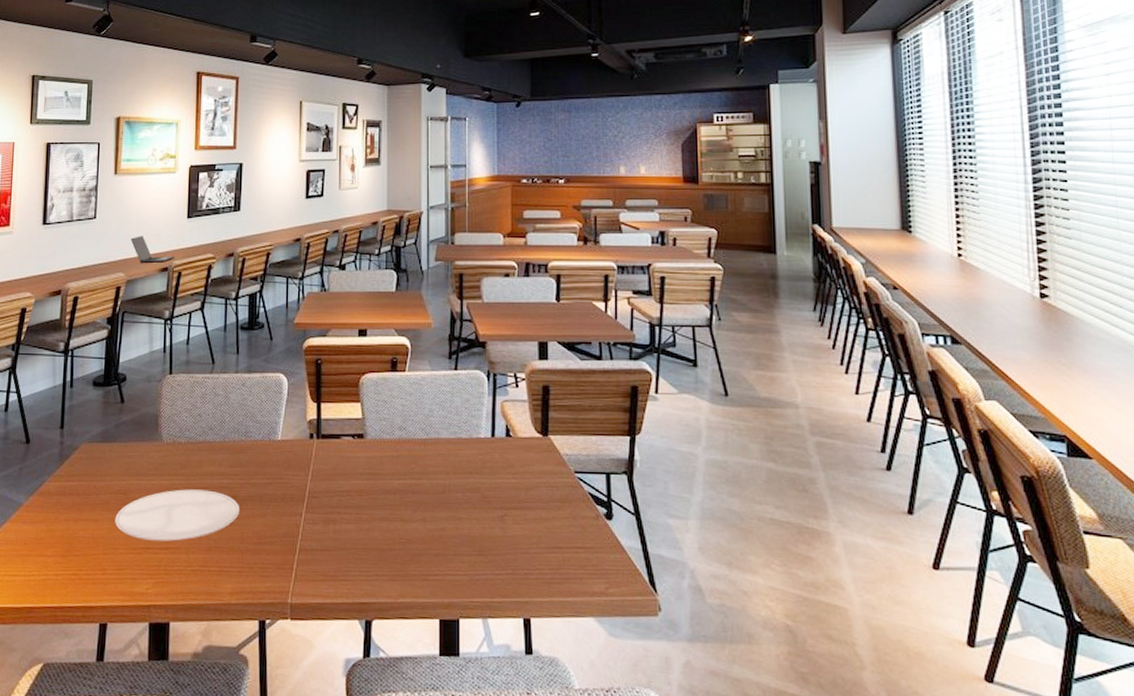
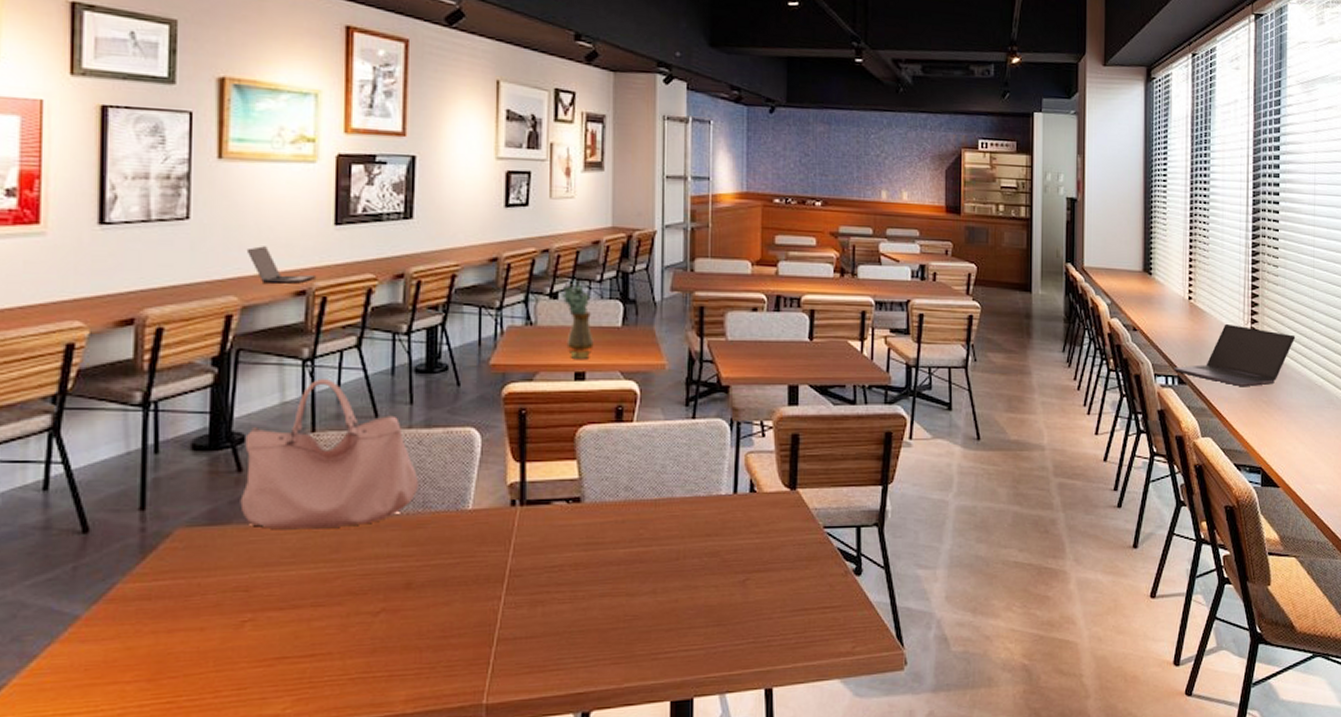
plate: present [115,489,239,542] -> none [232,577,415,649]
handbag: none [122,333,243,450] -> present [240,377,419,530]
vase: none [348,256,373,318] -> present [562,282,594,359]
laptop: none [945,280,1100,348] -> present [1174,323,1296,387]

